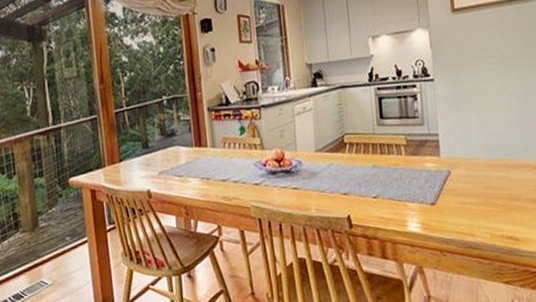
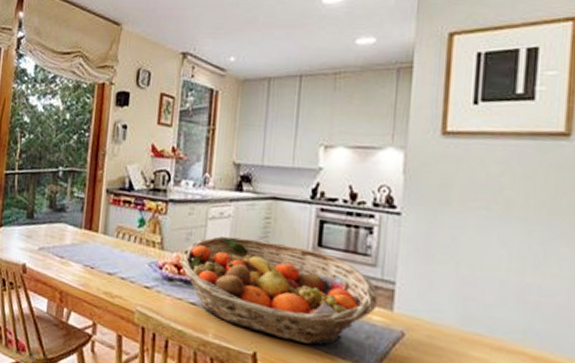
fruit basket: none [278,122,430,199] -> present [179,236,379,346]

